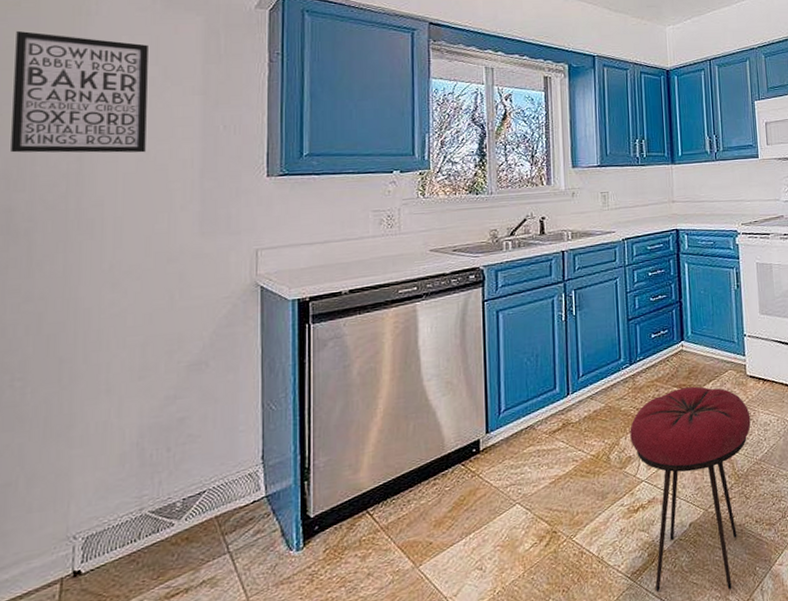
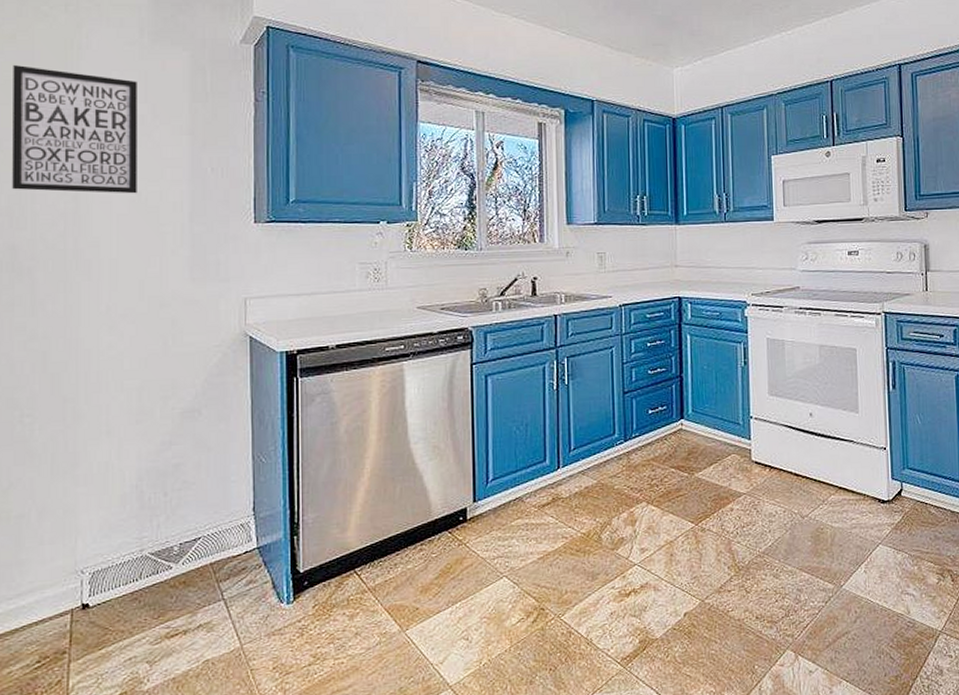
stool: present [630,386,751,593] -> none [623,469,754,686]

